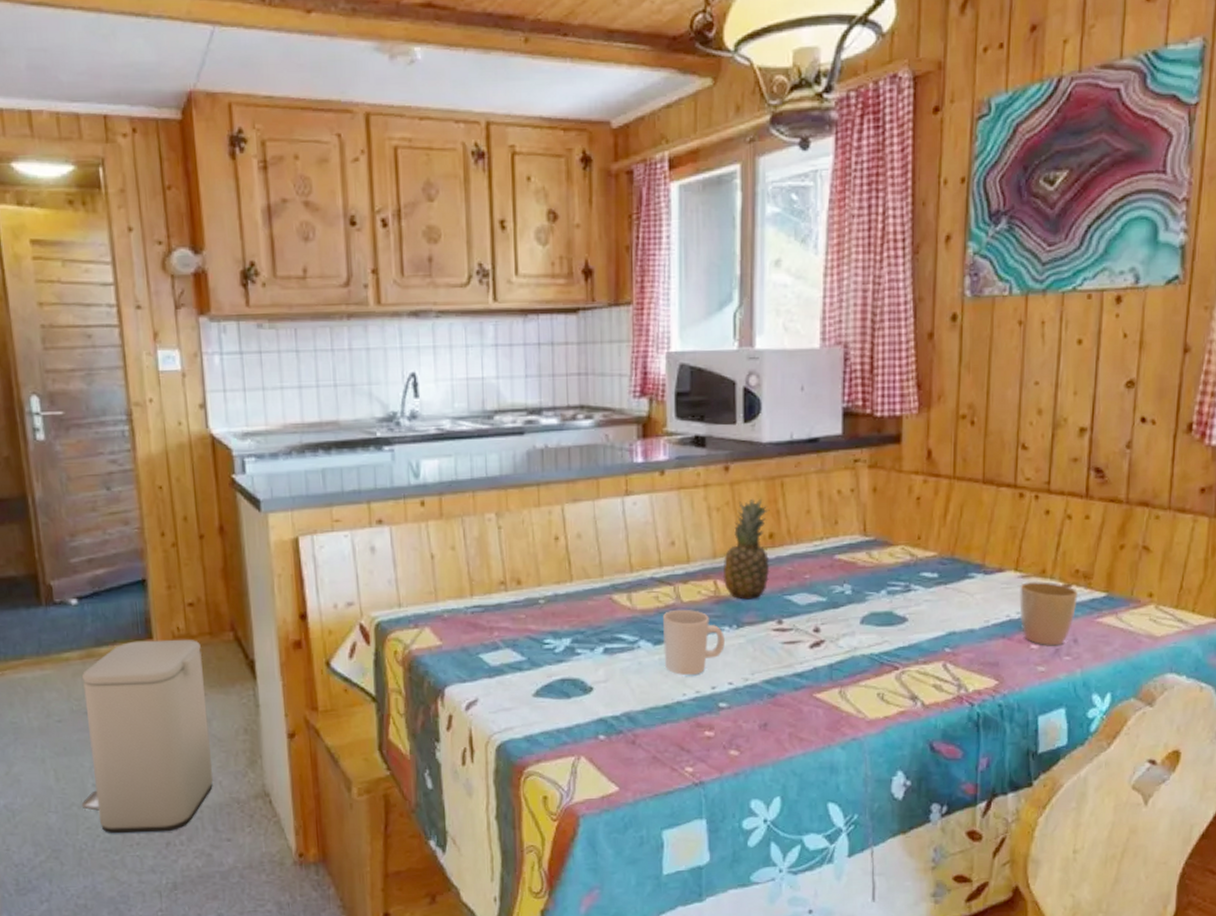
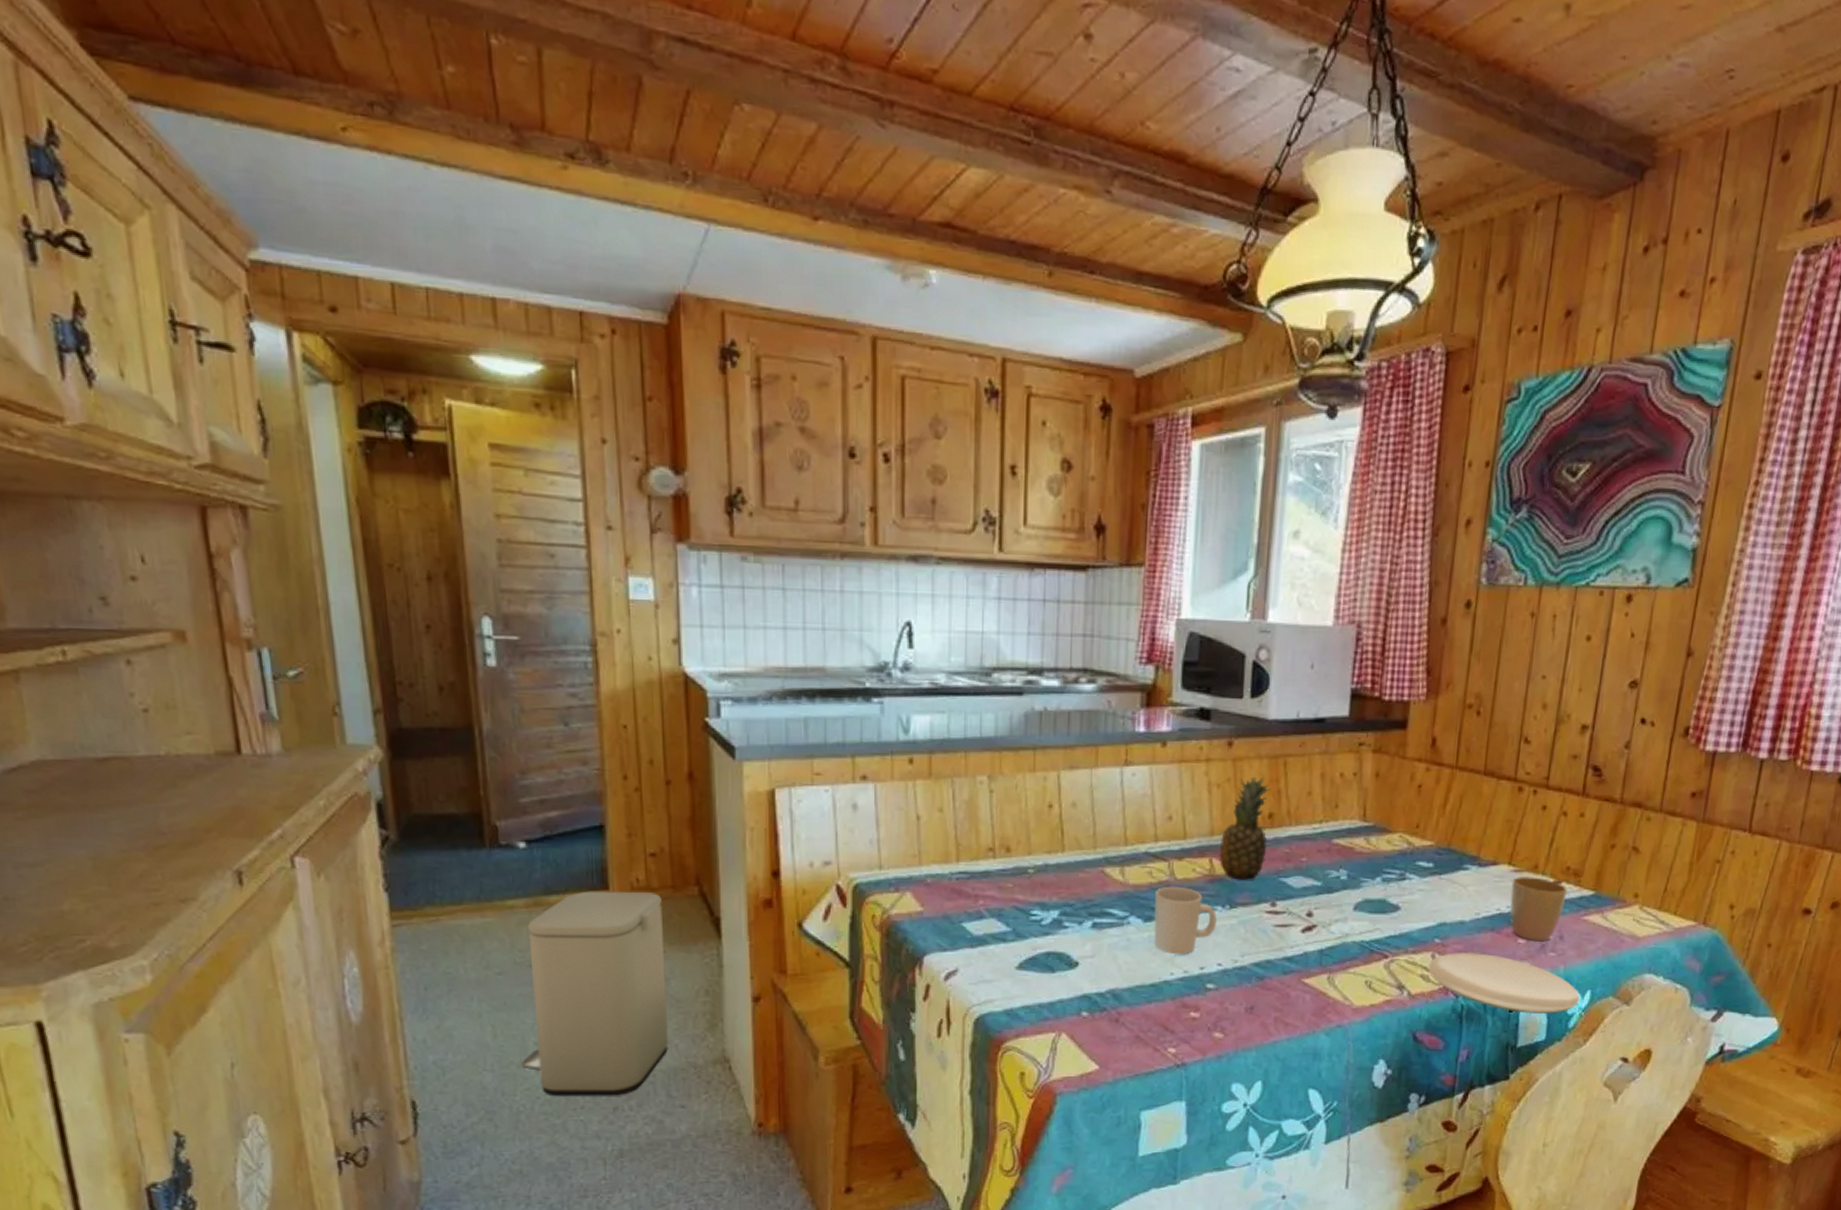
plate: none [940,660,1099,719] -> present [1428,953,1580,1014]

